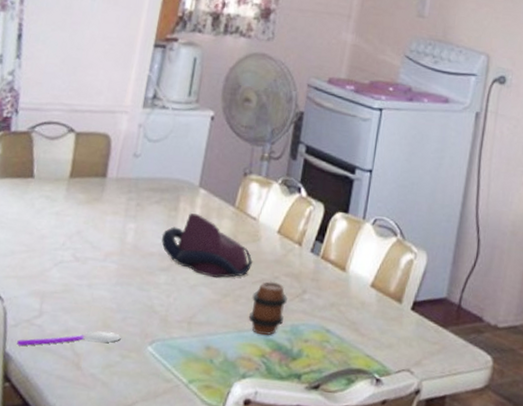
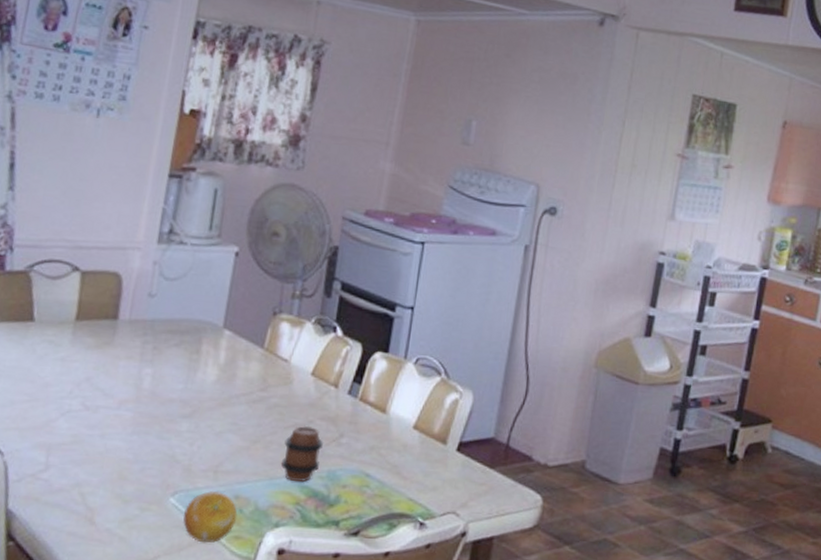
spoon: present [17,331,121,346] -> none [21,483,140,503]
fruit: none [159,341,208,392] -> present [183,491,238,544]
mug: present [162,213,253,278] -> none [182,356,284,424]

